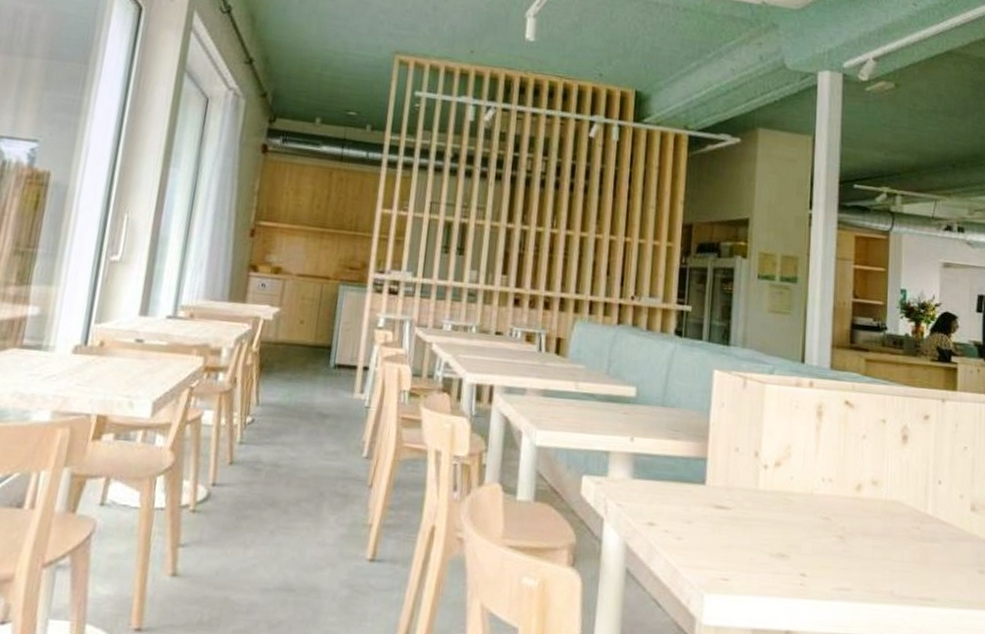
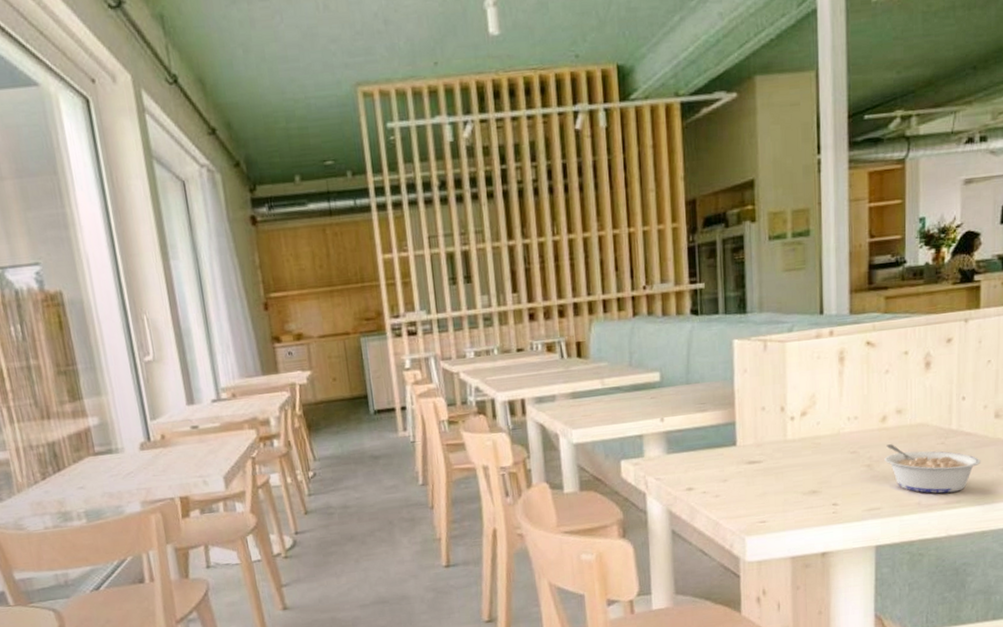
legume: none [857,517,957,587] -> present [884,444,981,494]

